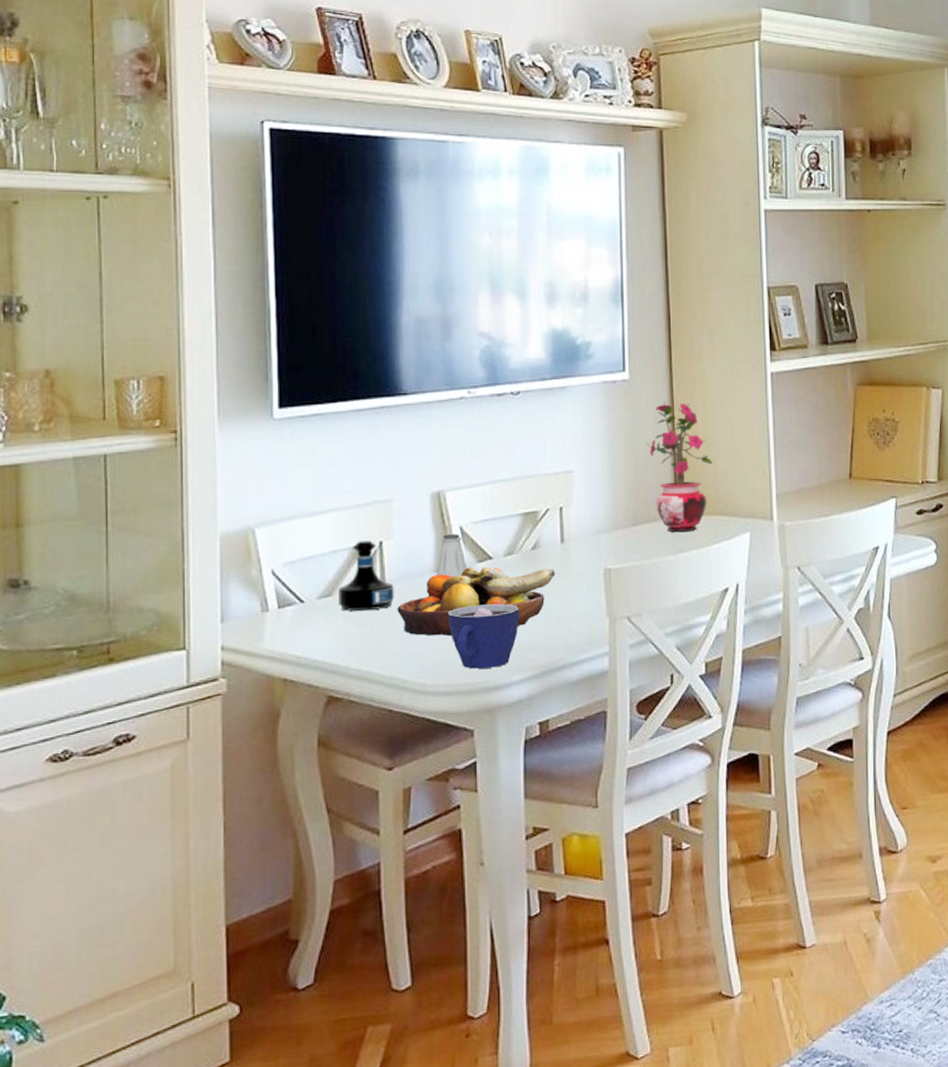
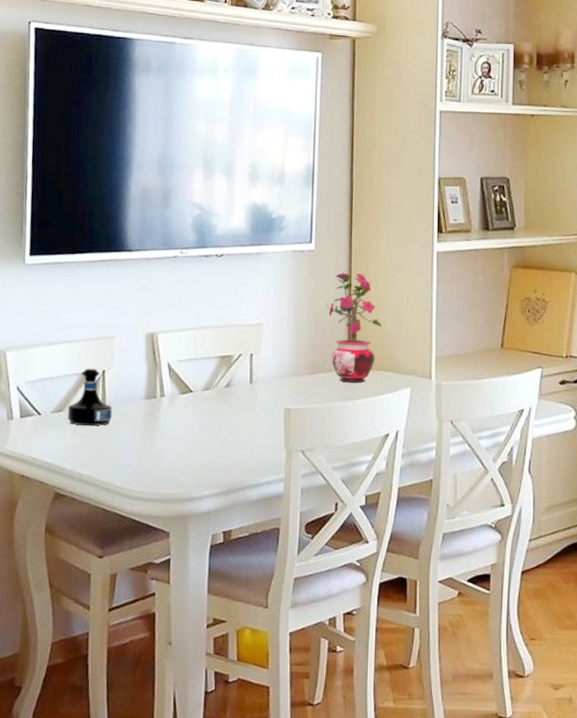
fruit bowl: present [397,567,556,637] -> none [113,397,244,453]
saltshaker: present [436,534,468,577] -> none [146,369,172,404]
cup: present [447,604,519,669] -> none [154,429,212,482]

